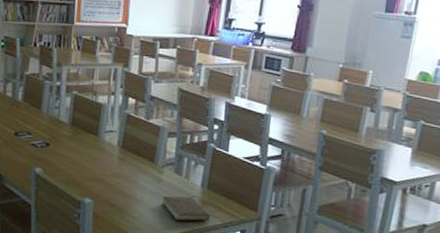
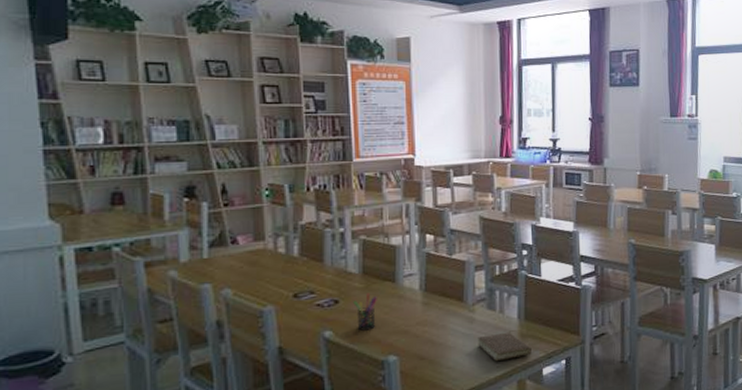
pen holder: none [61,141,81,173] -> present [353,293,377,331]

